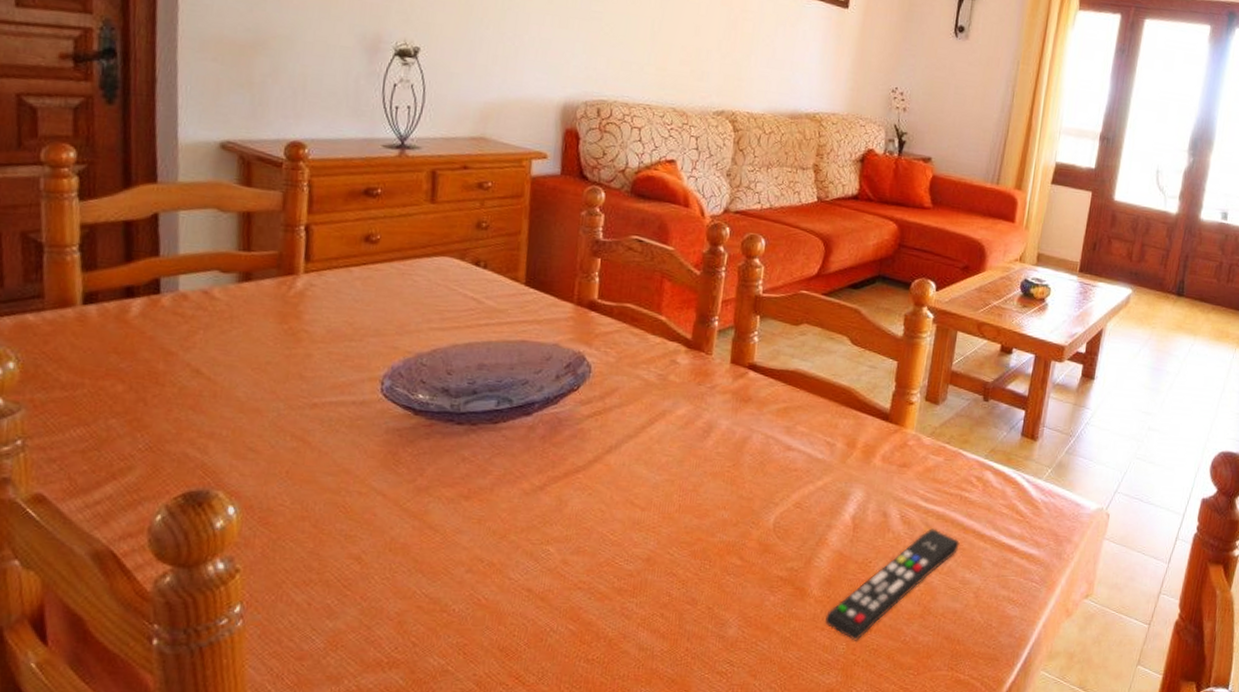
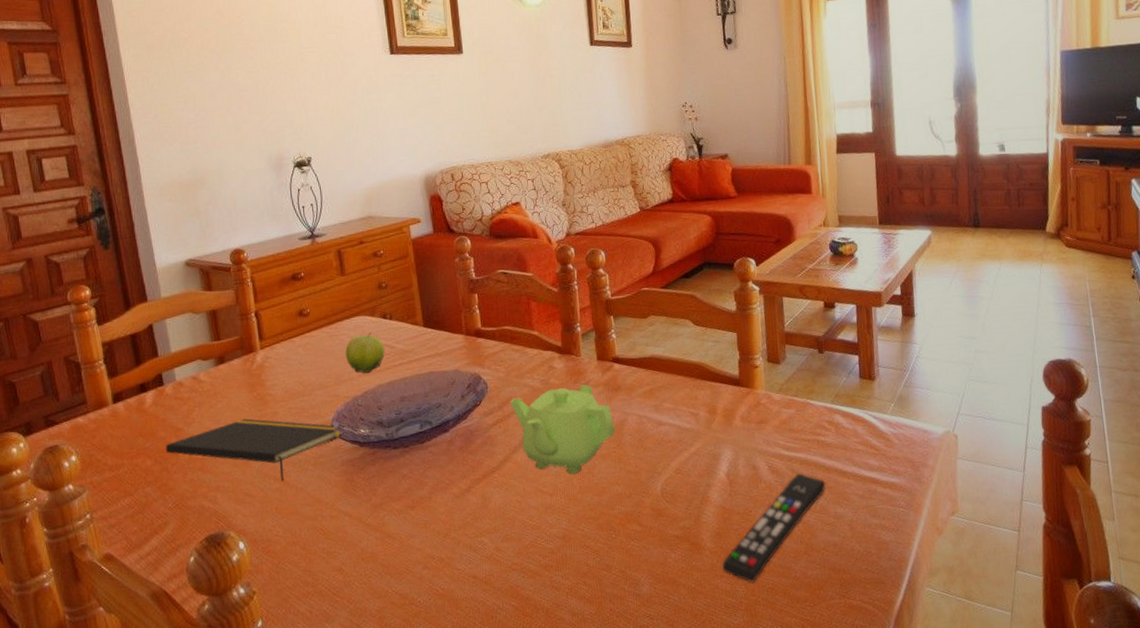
notepad: none [146,355,398,440] -> present [165,418,345,481]
fruit: none [417,278,470,327] -> present [345,331,385,373]
teapot: none [614,387,736,489] -> present [509,384,616,474]

